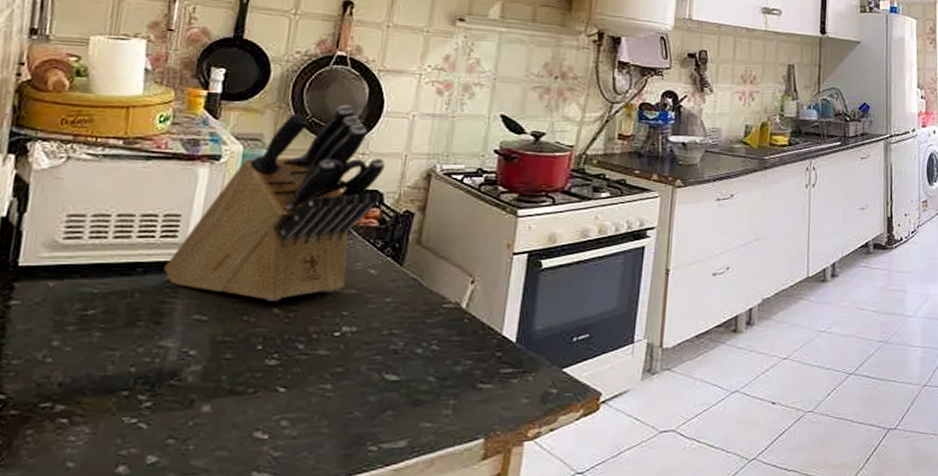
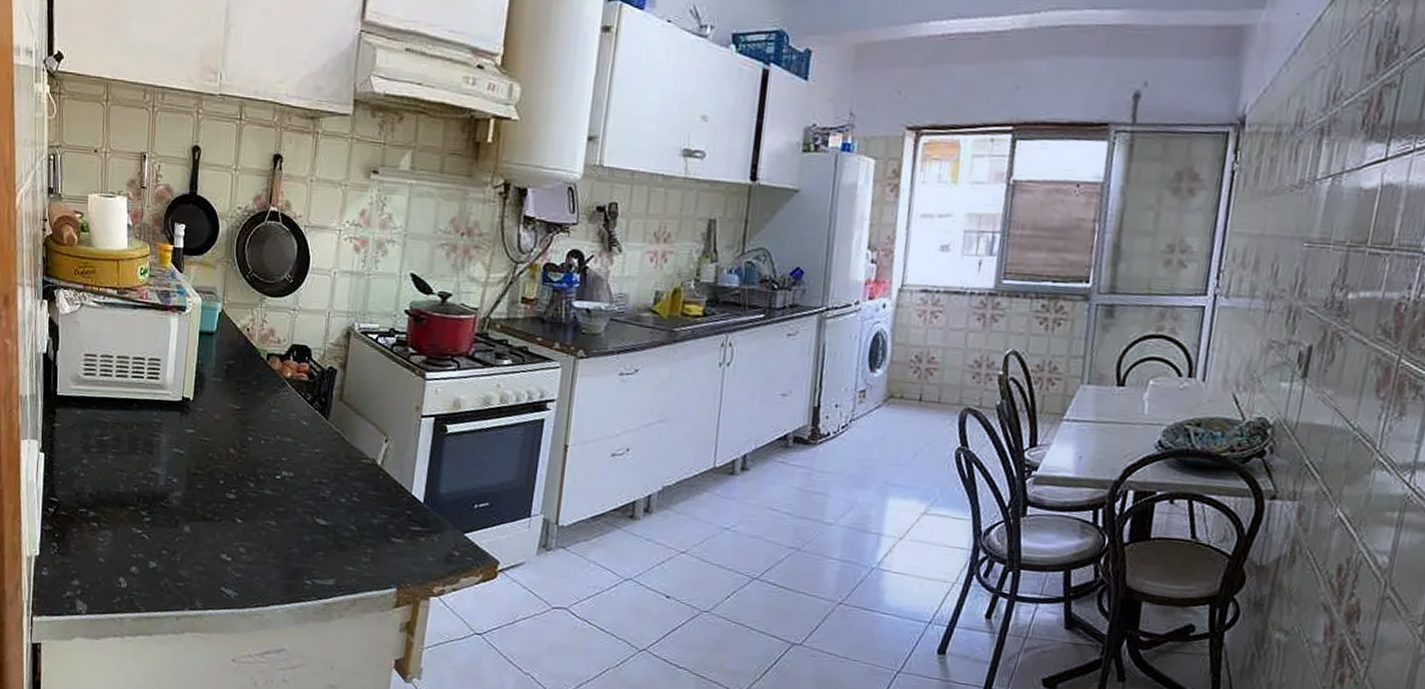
knife block: present [164,104,386,301] -> none [152,260,313,443]

